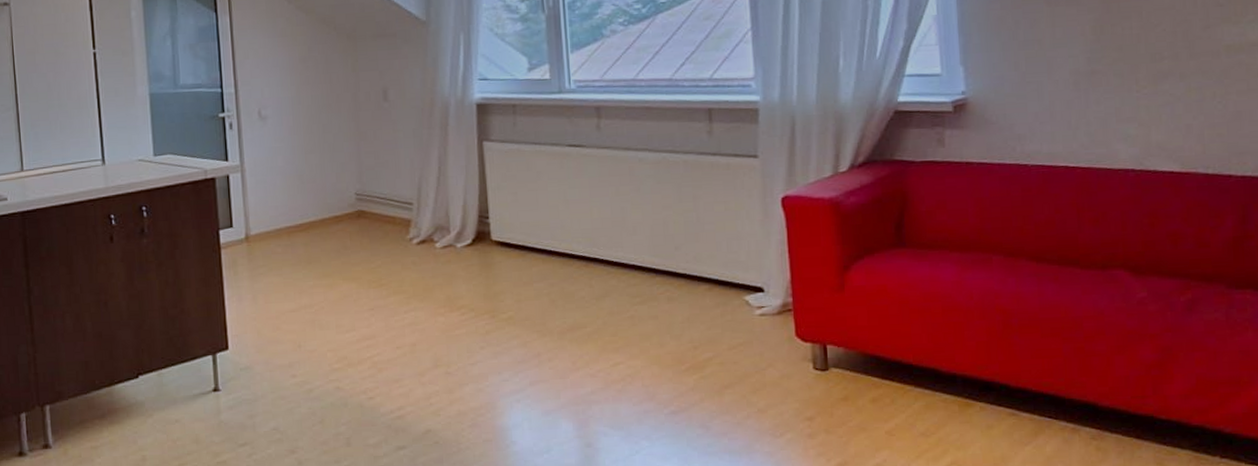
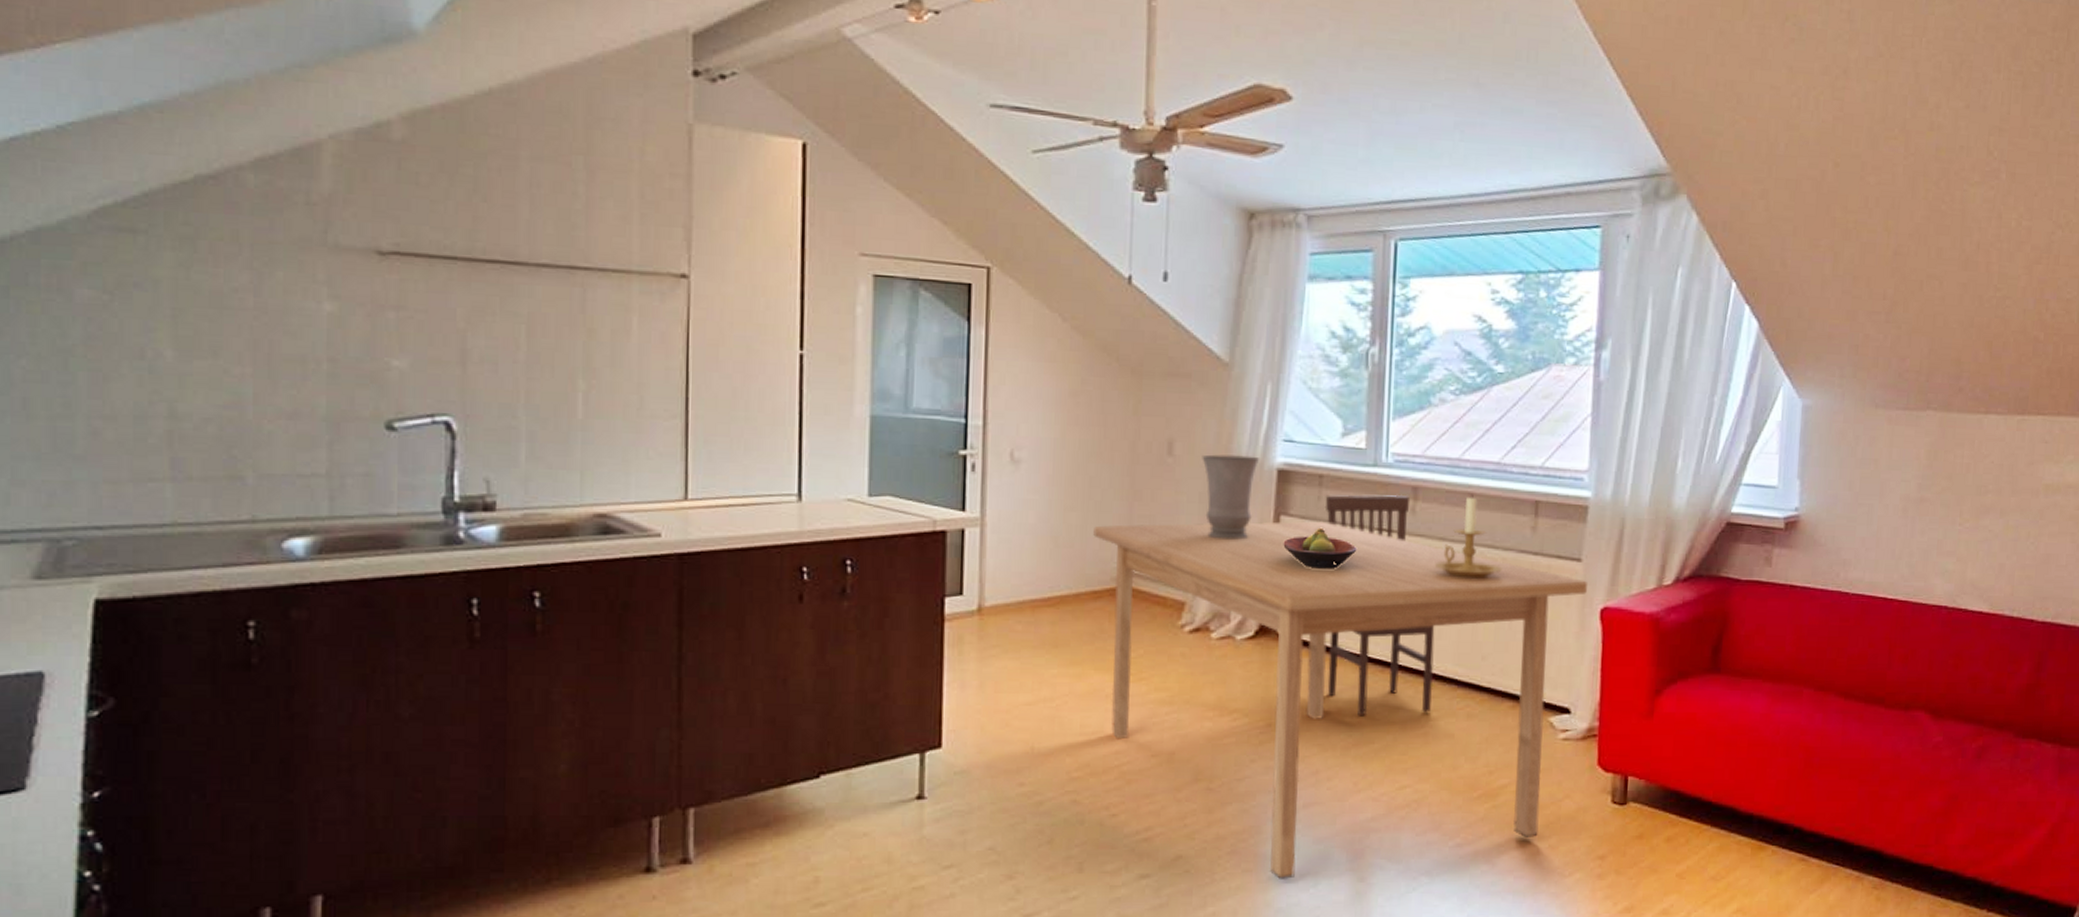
table: none [330,143,766,448] -> present [1093,520,1587,881]
vase: none [412,95,461,166] -> present [1202,454,1260,540]
fruit bowl: none [488,148,553,184] -> present [1283,527,1357,570]
dining chair: none [519,114,634,305] -> present [1324,494,1435,717]
candle holder: none [622,108,684,181] -> present [1434,494,1502,579]

